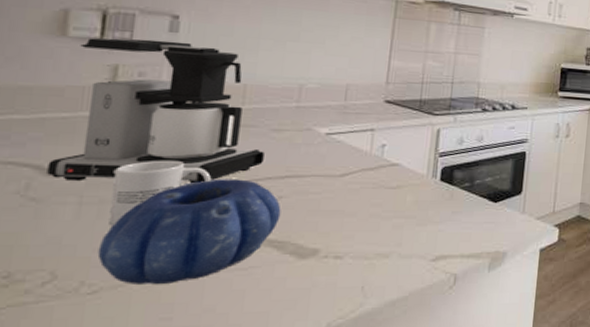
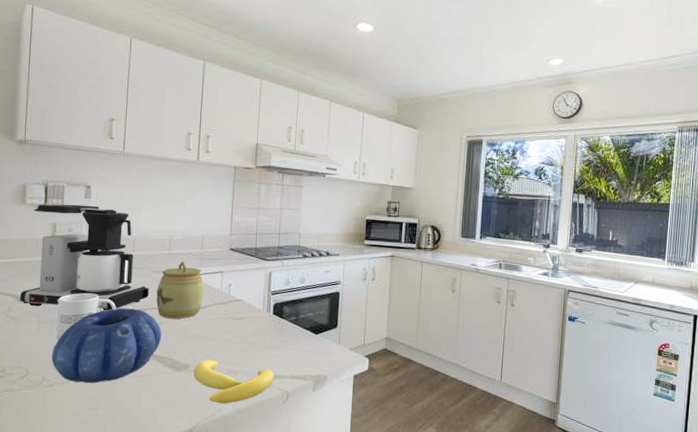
jar: none [274,116,347,192] -> present [156,261,205,319]
banana: none [325,241,439,297] -> present [193,360,274,404]

